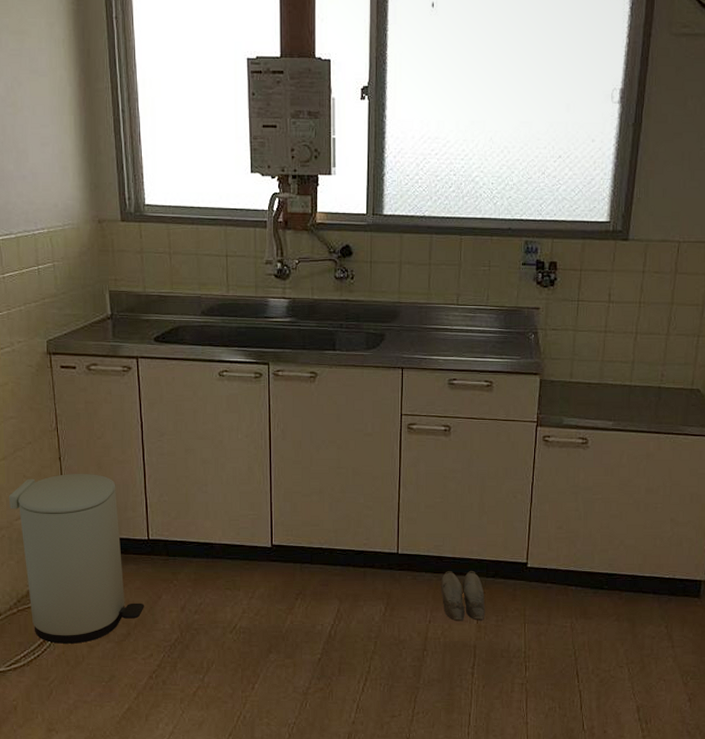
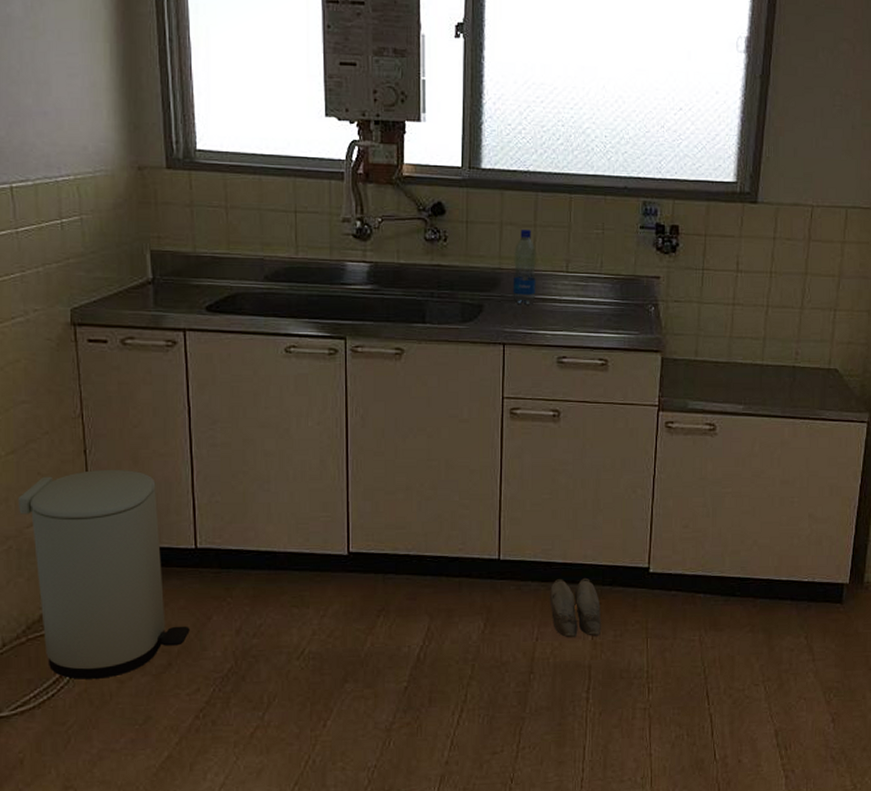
bottle: none [410,268,432,334] -> present [513,230,537,305]

